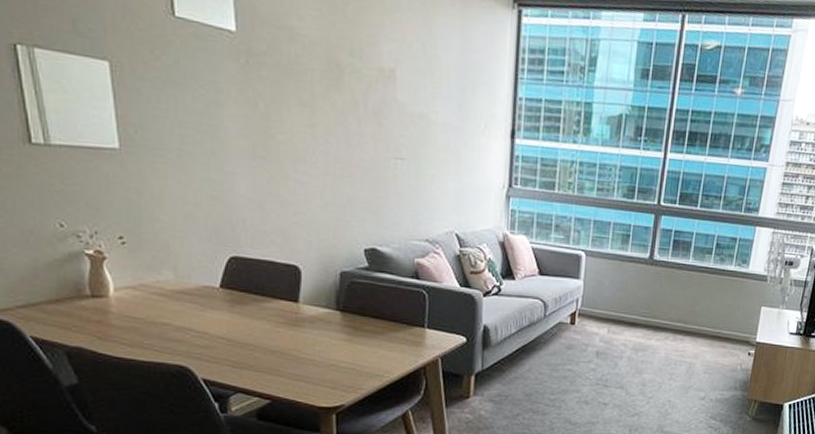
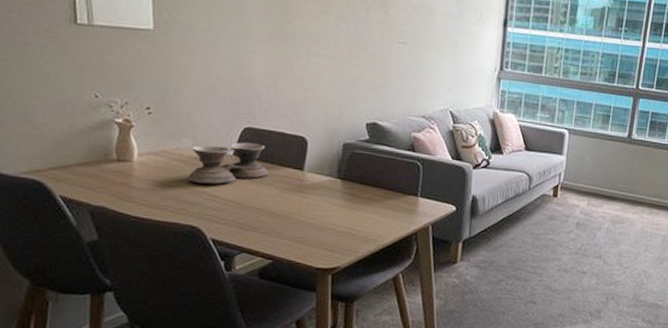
bowl: none [171,272,262,320] -> present [188,142,270,184]

